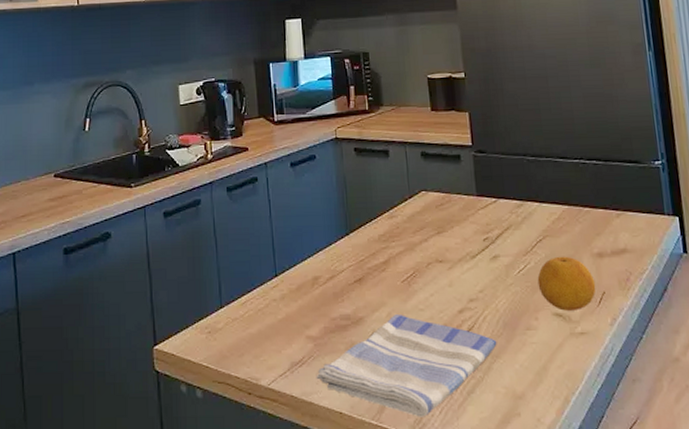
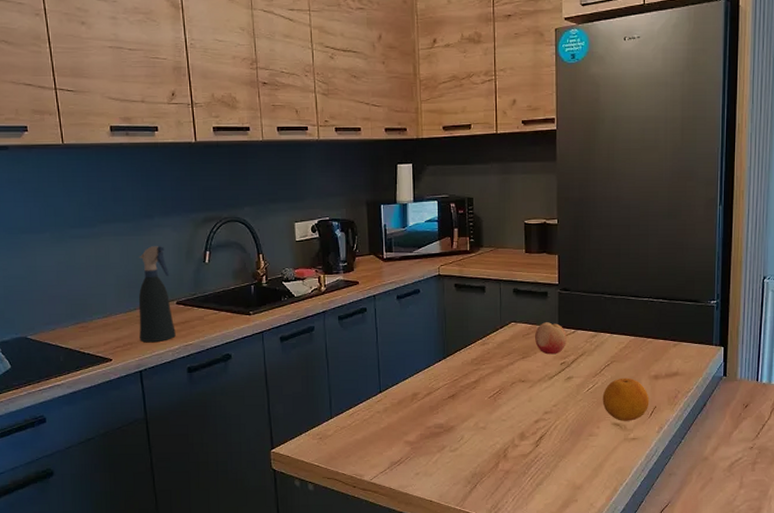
spray bottle: none [14,114,52,220] -> present [138,246,176,342]
dish towel: present [316,315,497,417] -> none [411,424,564,504]
fruit: none [450,190,488,229] -> present [535,322,567,355]

